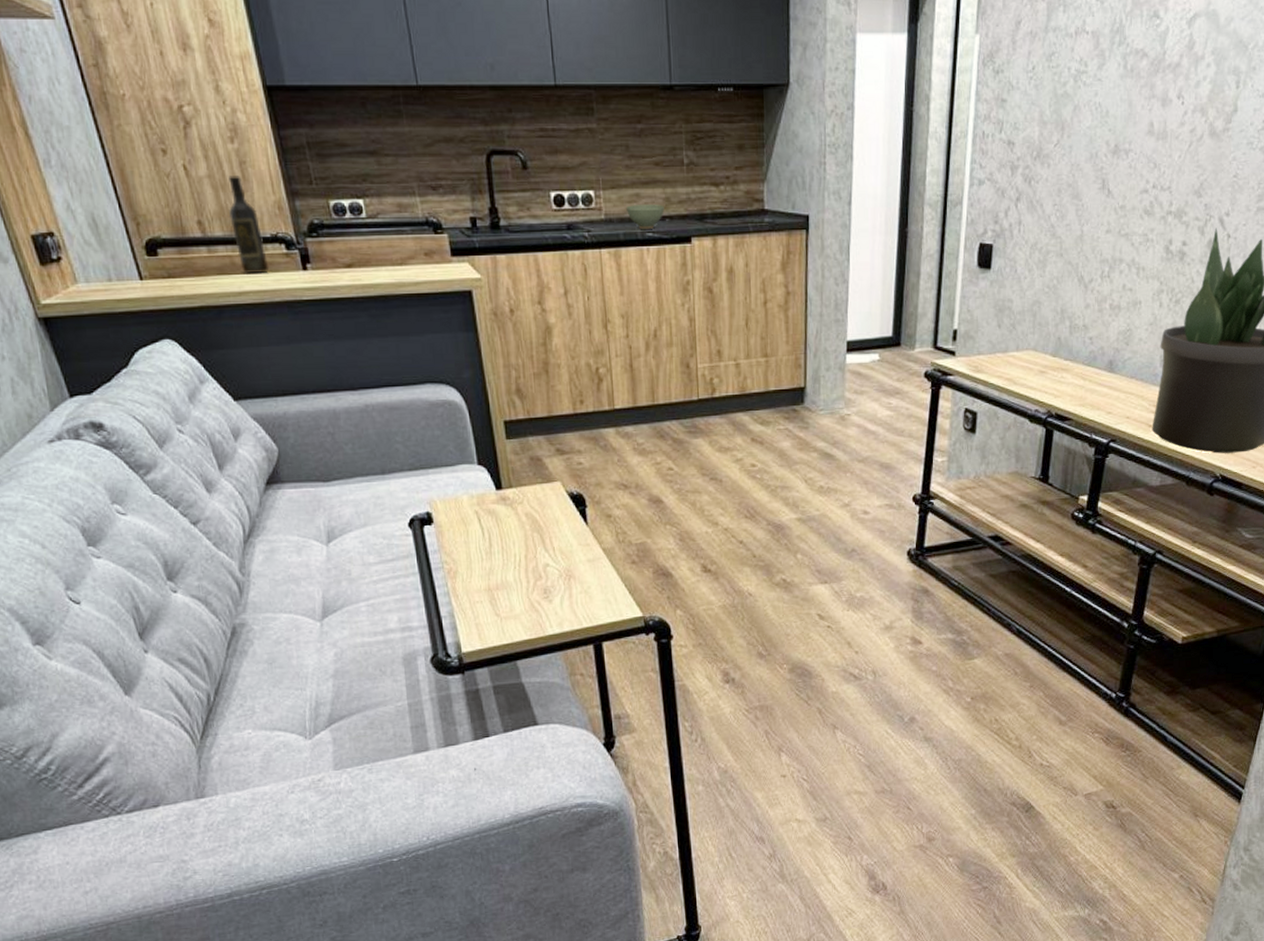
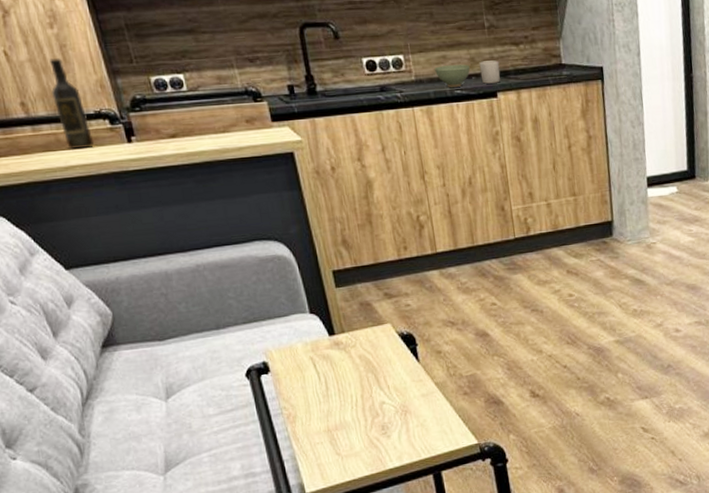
mug: none [674,202,697,227] -> present [479,60,501,84]

